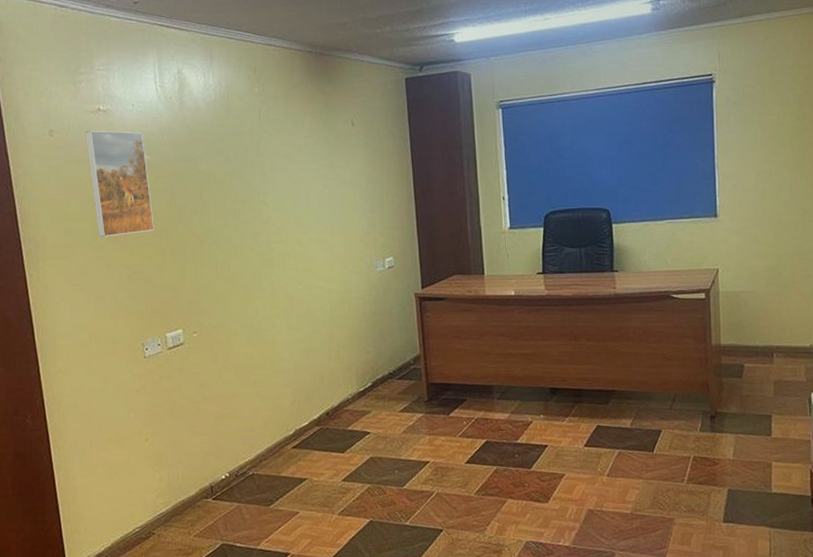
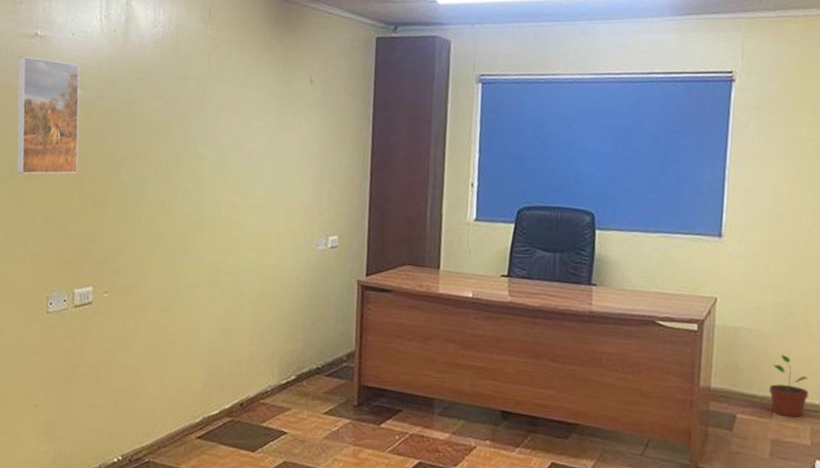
potted plant: none [769,309,800,360] -> present [769,354,808,418]

